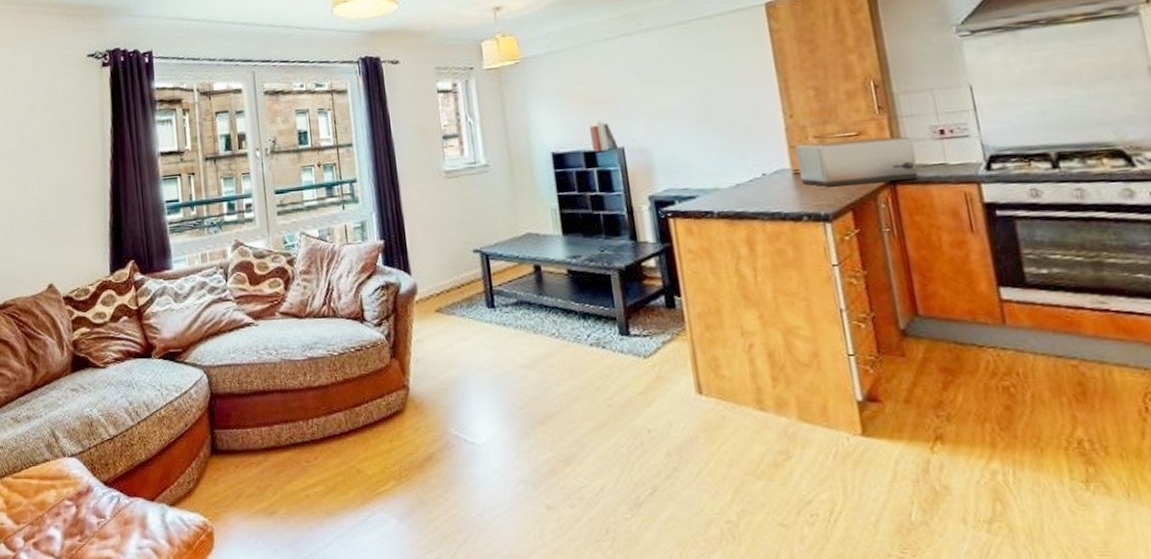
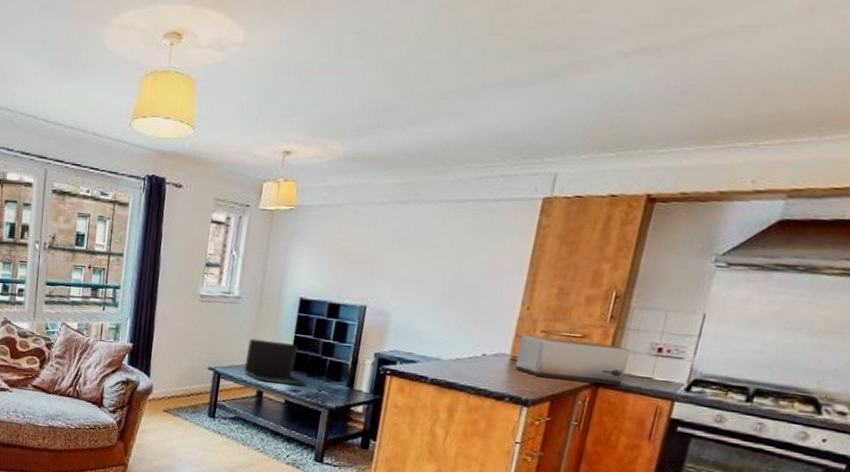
laptop computer: none [510,204,586,254] -> present [244,338,307,387]
books: present [589,120,618,152] -> none [338,277,362,307]

